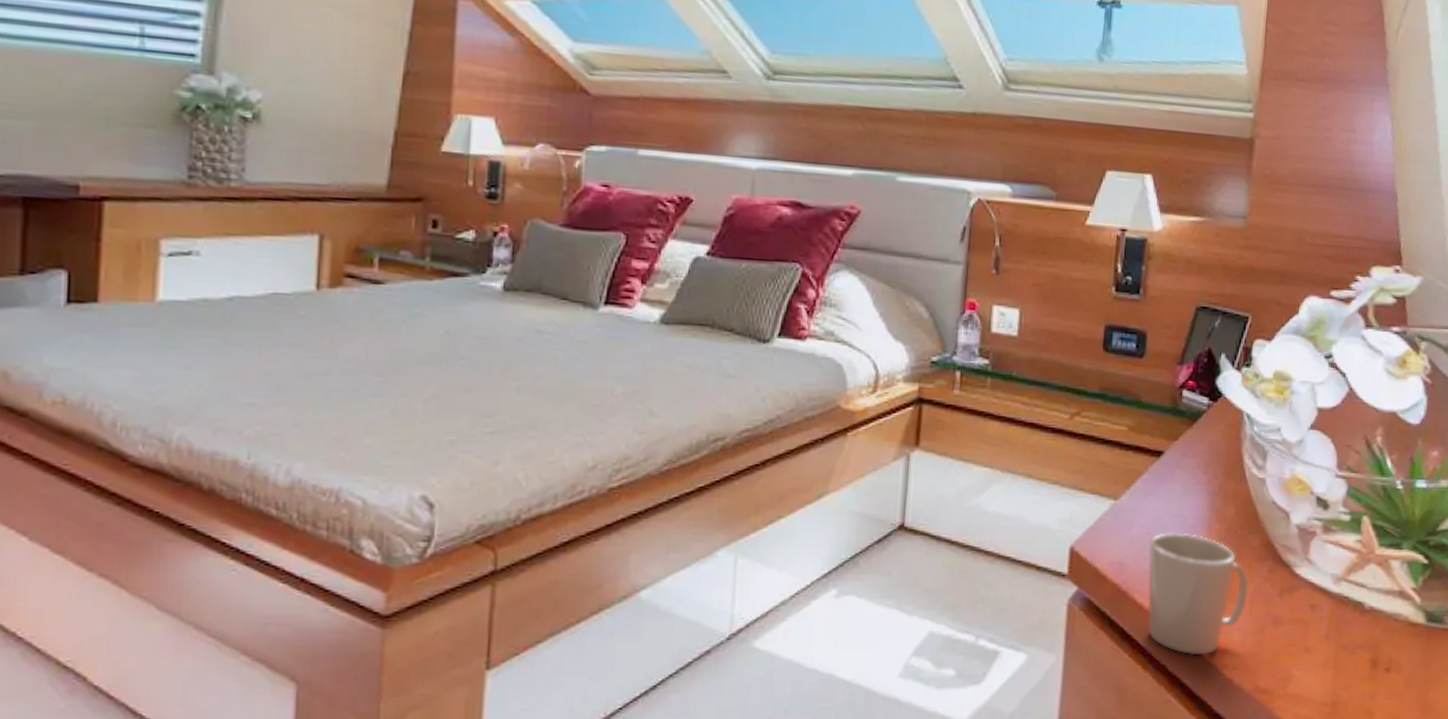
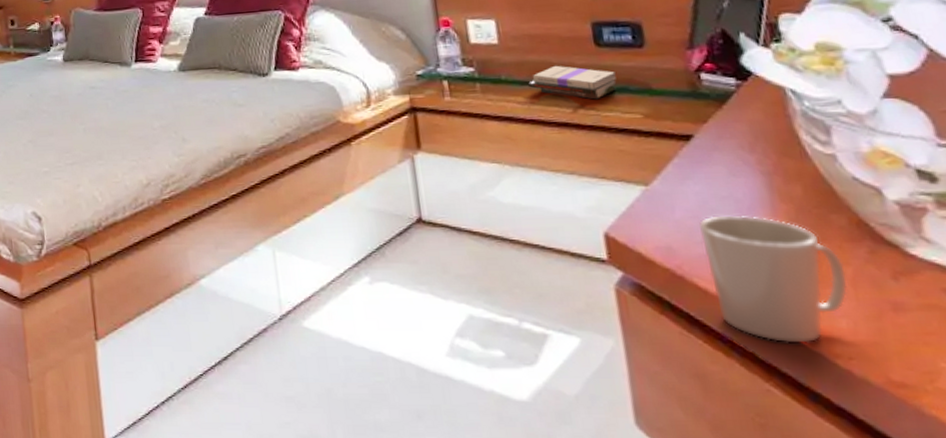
books: none [1036,366,1114,407] -> present [528,65,616,100]

